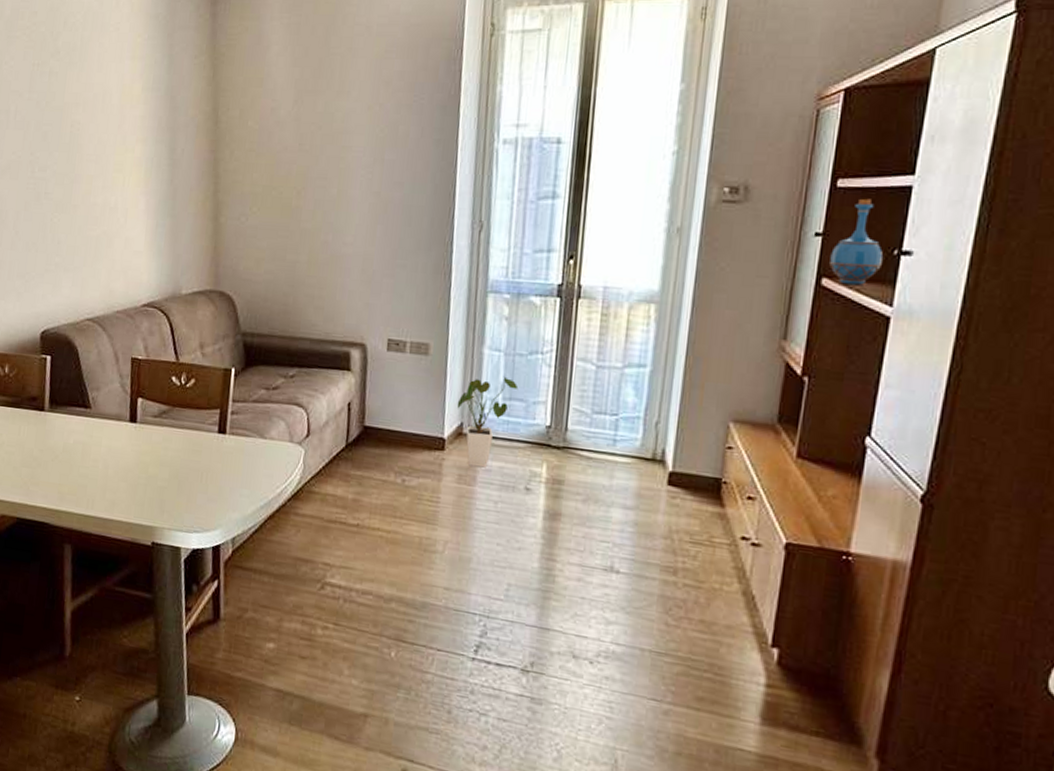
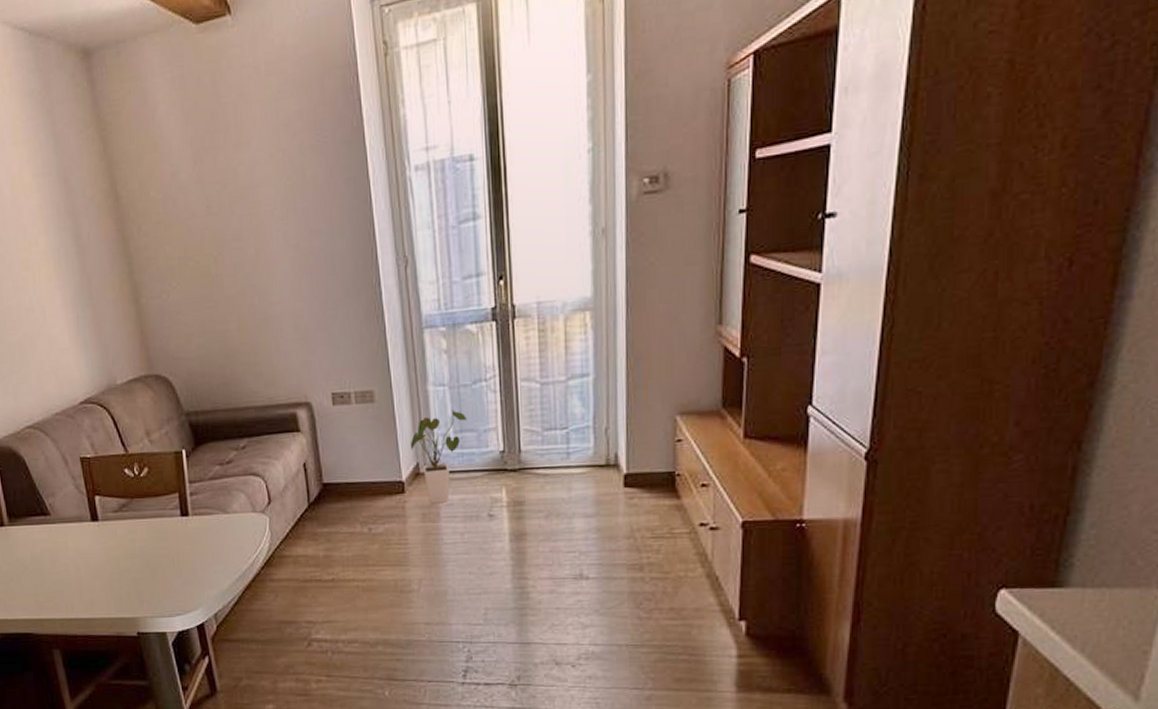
bottle: present [829,198,883,286] -> none [756,165,807,259]

